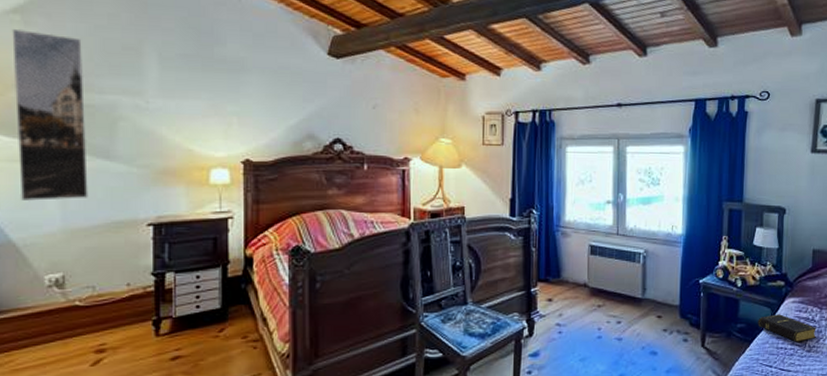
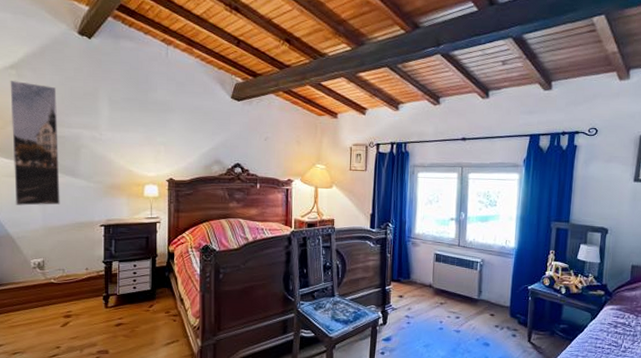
book: present [757,314,818,342] -> none [578,318,633,343]

